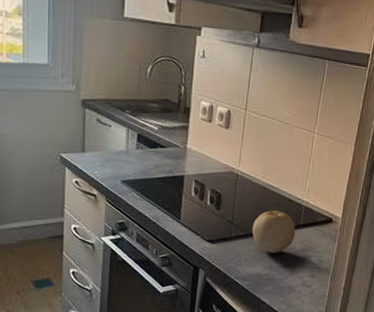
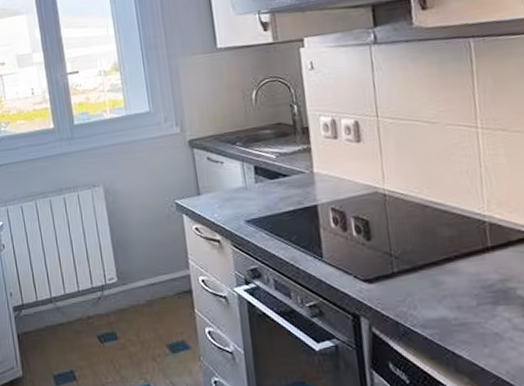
fruit: present [252,210,296,253] -> none [419,232,485,289]

